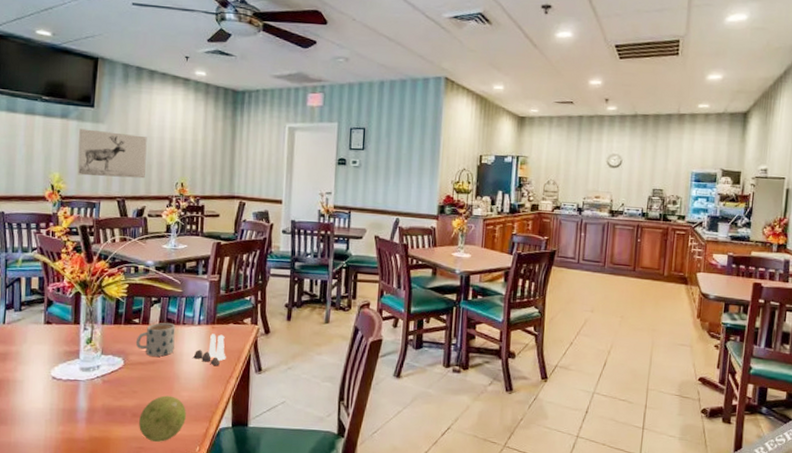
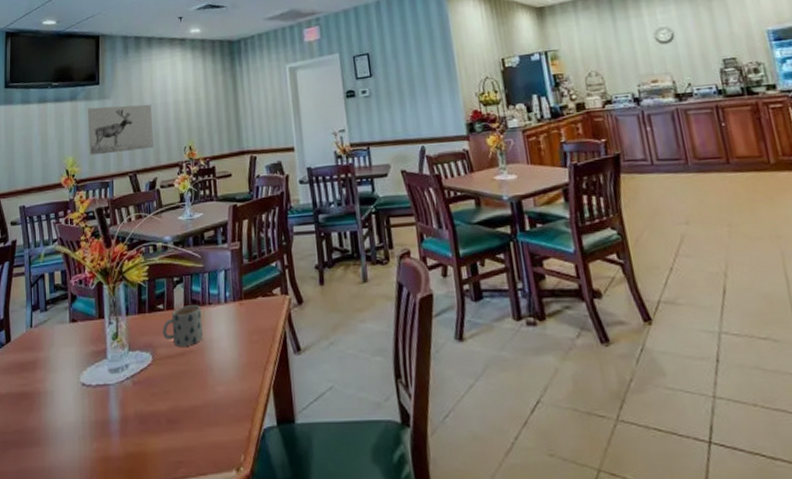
decorative ball: present [139,395,186,442] -> none [175,393,225,453]
salt and pepper shaker set: present [193,334,226,365] -> none [224,311,260,350]

